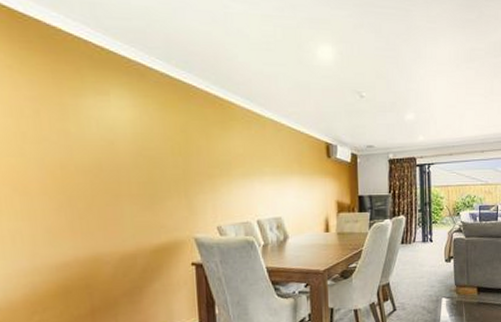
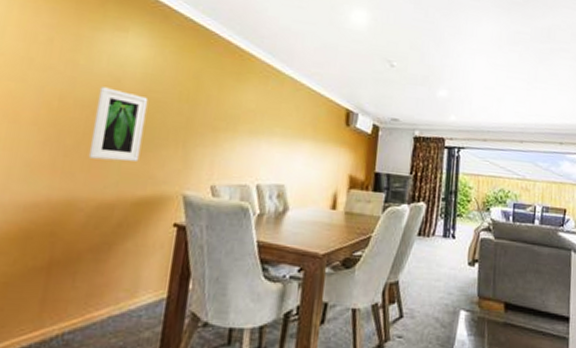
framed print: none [96,151,148,217] -> present [88,86,149,162]

